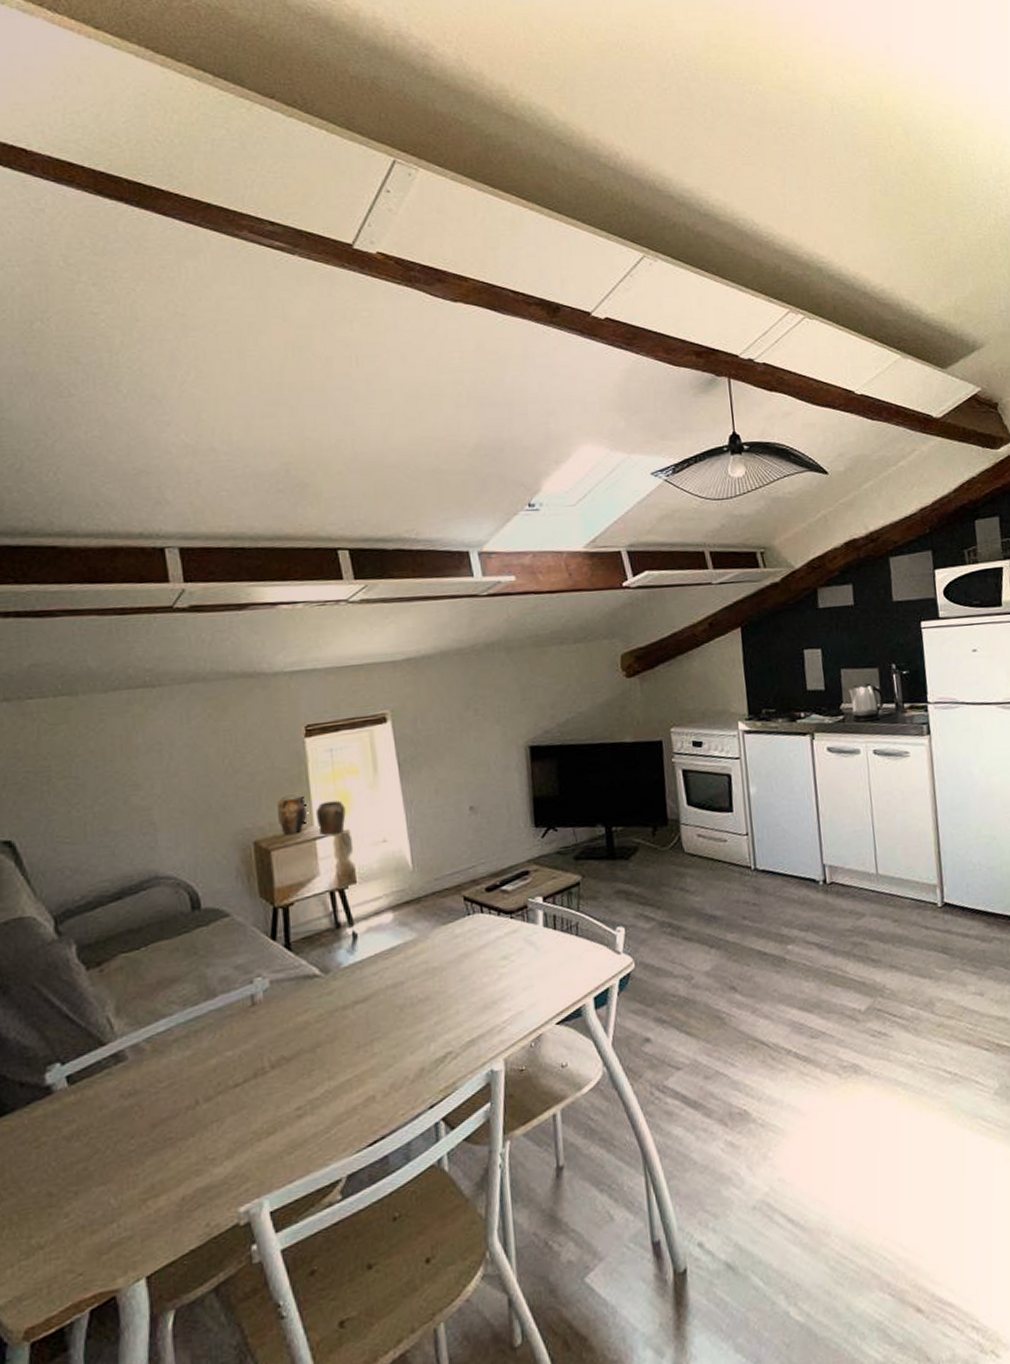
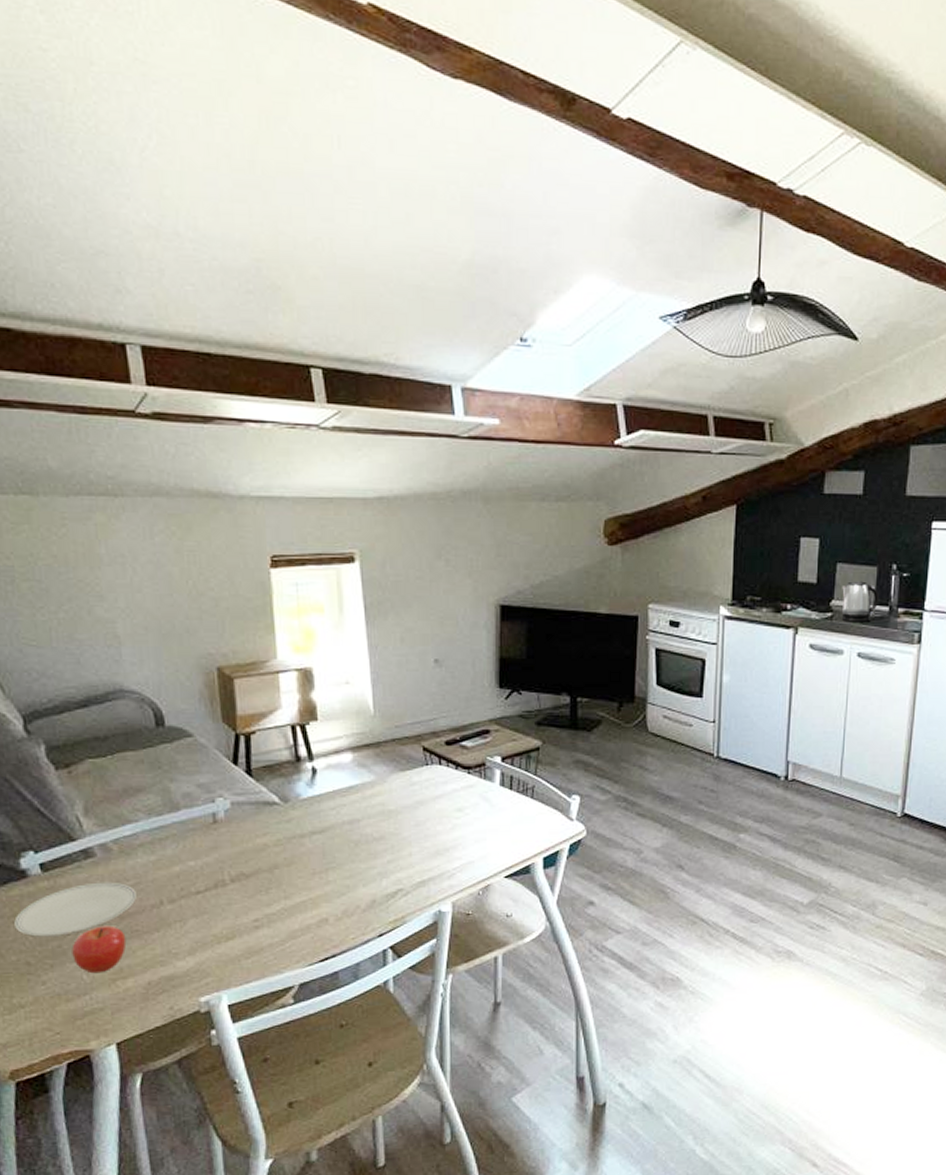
plate: none [36,1085,170,1162] -> present [14,882,136,937]
fruit: none [98,1136,159,1197] -> present [71,925,127,974]
jar set: present [278,795,346,836] -> none [242,627,310,670]

